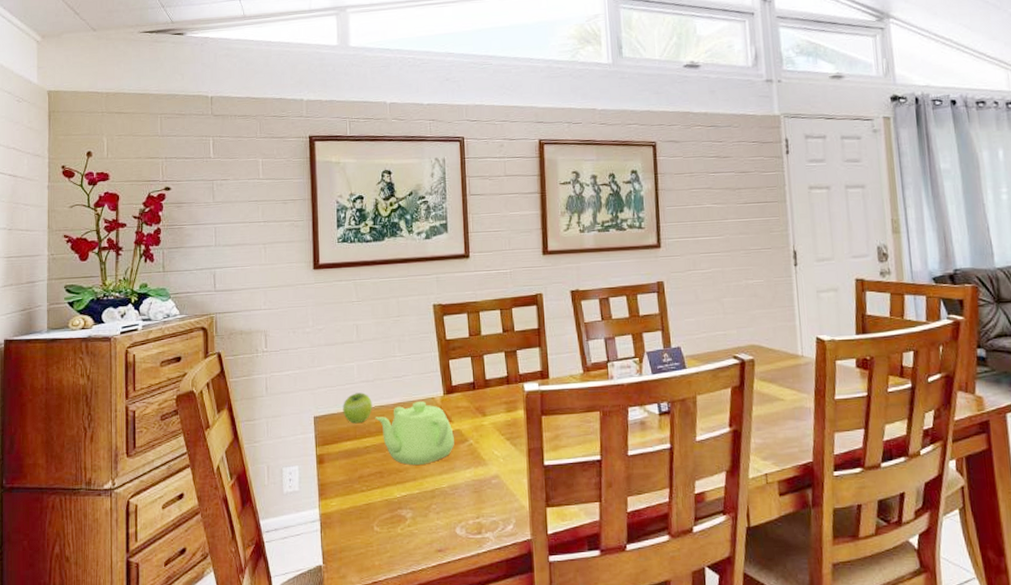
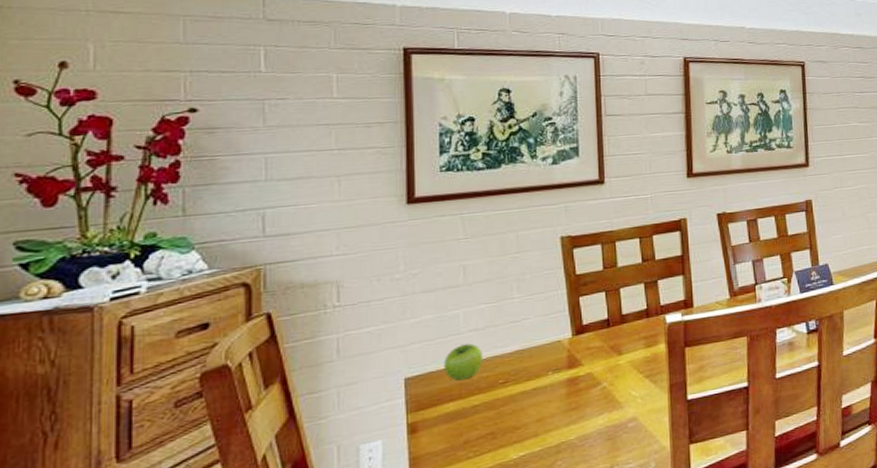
teapot: present [375,401,454,466] -> none [486,346,585,420]

